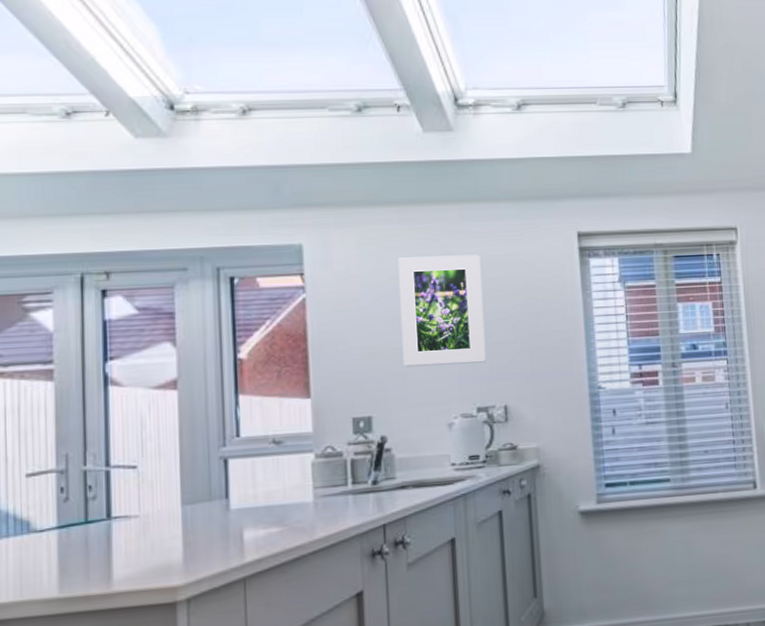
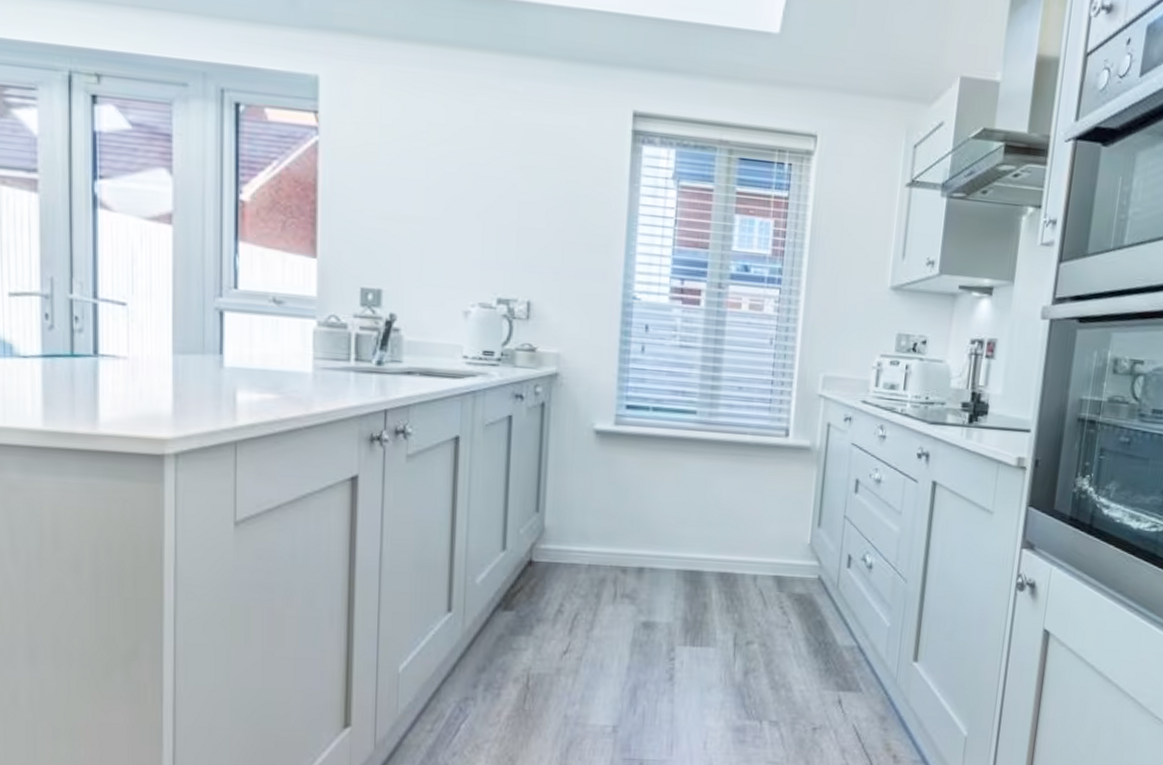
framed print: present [398,254,487,367] -> none [421,109,519,248]

